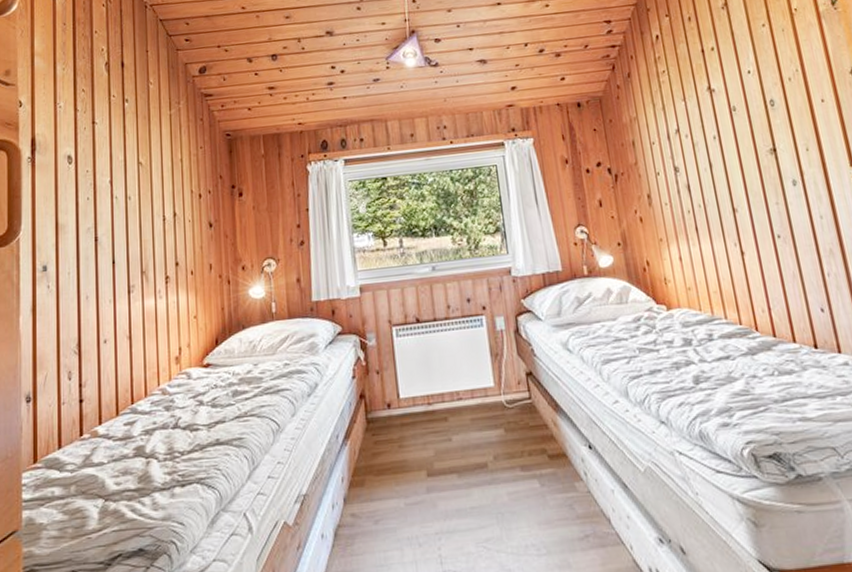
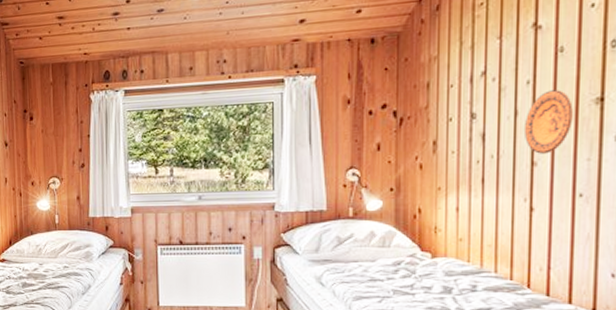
decorative plate: none [719,143,758,201] -> present [525,90,573,154]

